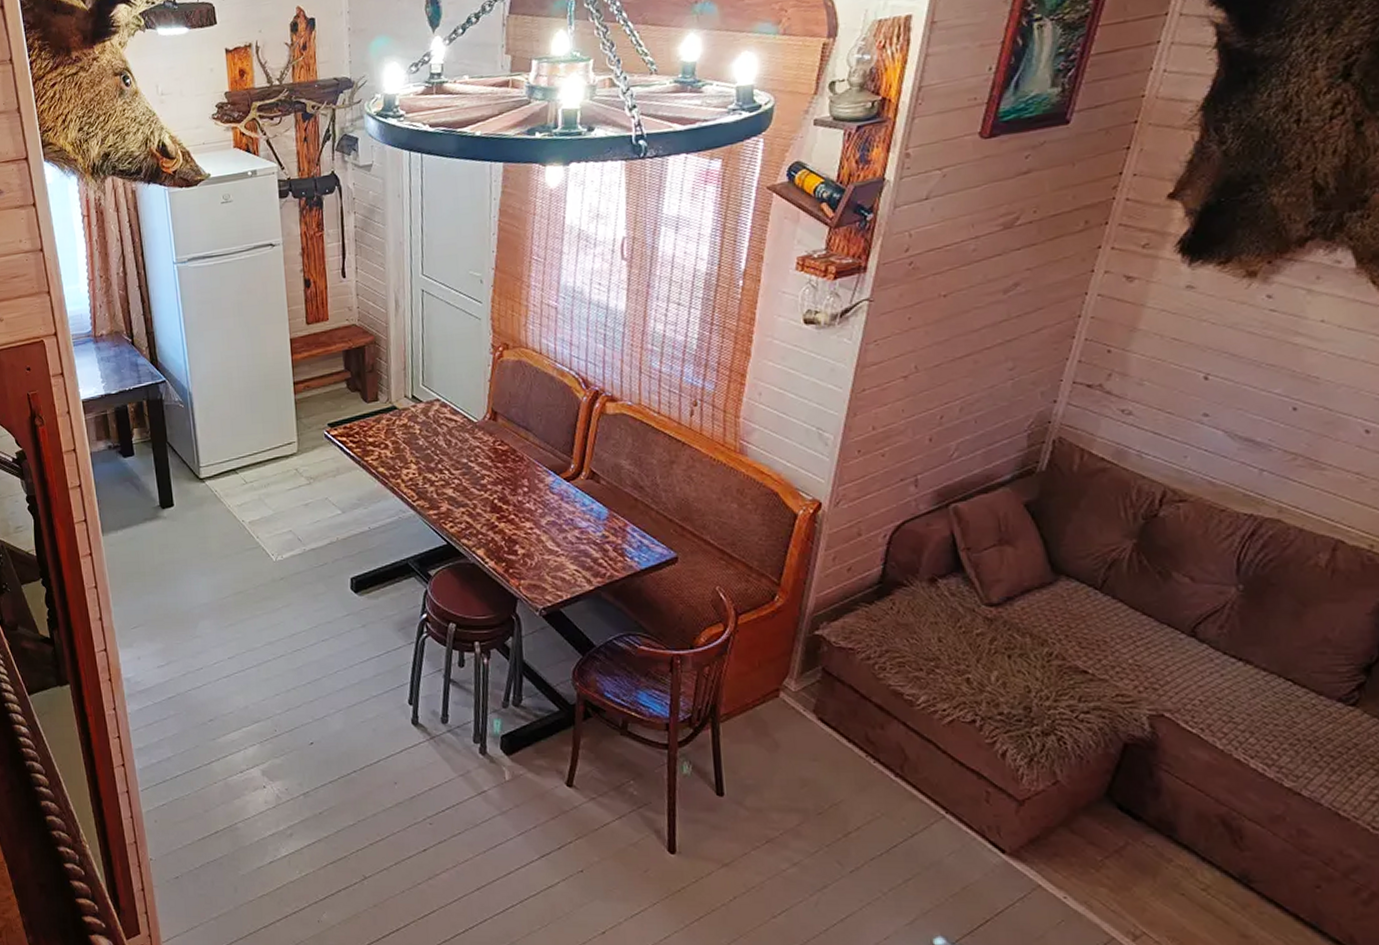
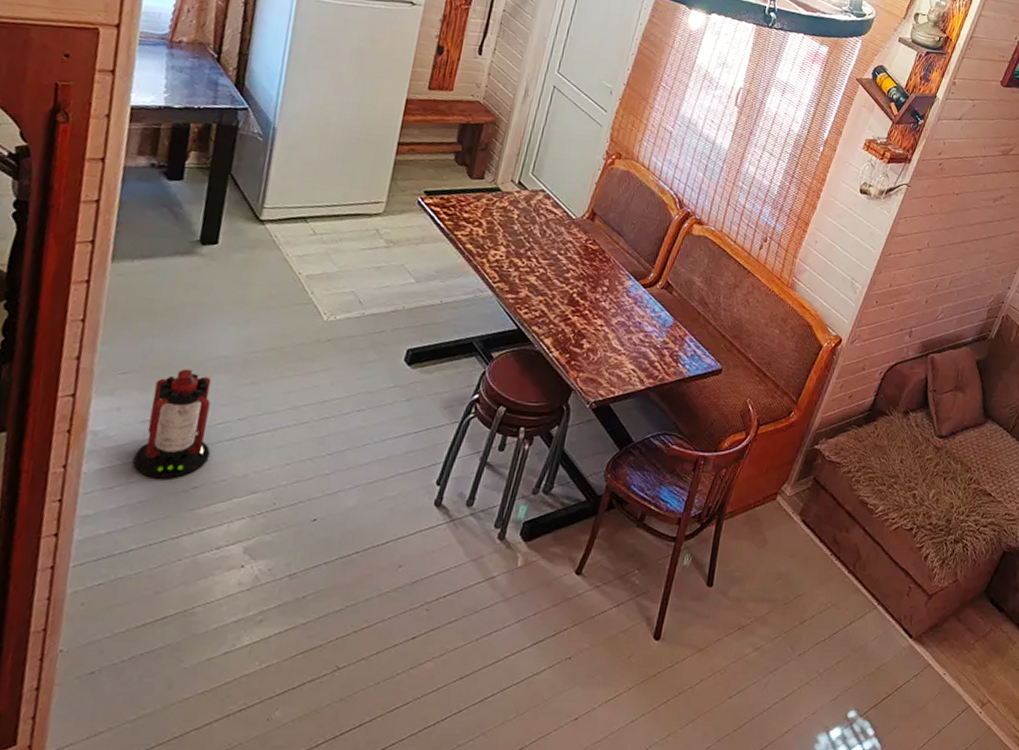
lantern: none [159,618,215,714] -> present [132,369,212,479]

